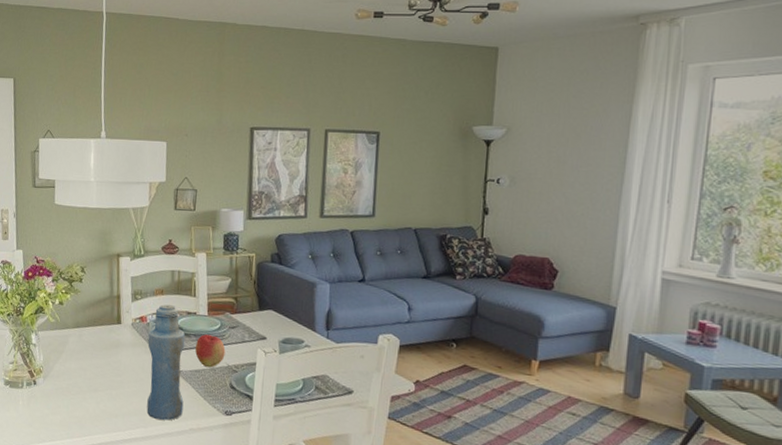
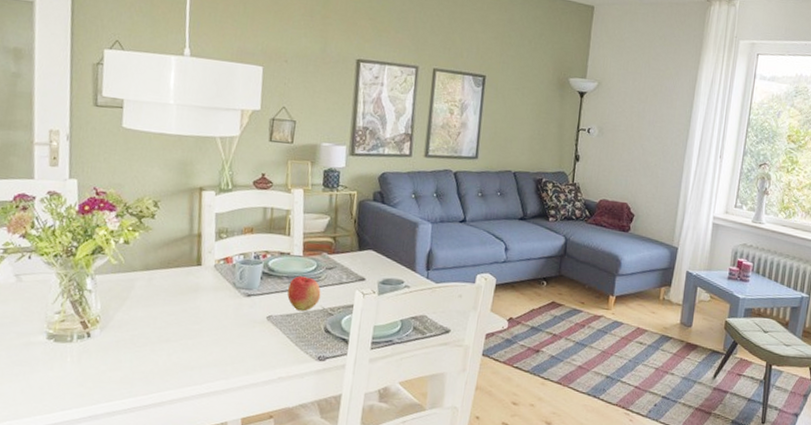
bottle: present [146,304,185,421] -> none [228,244,277,370]

